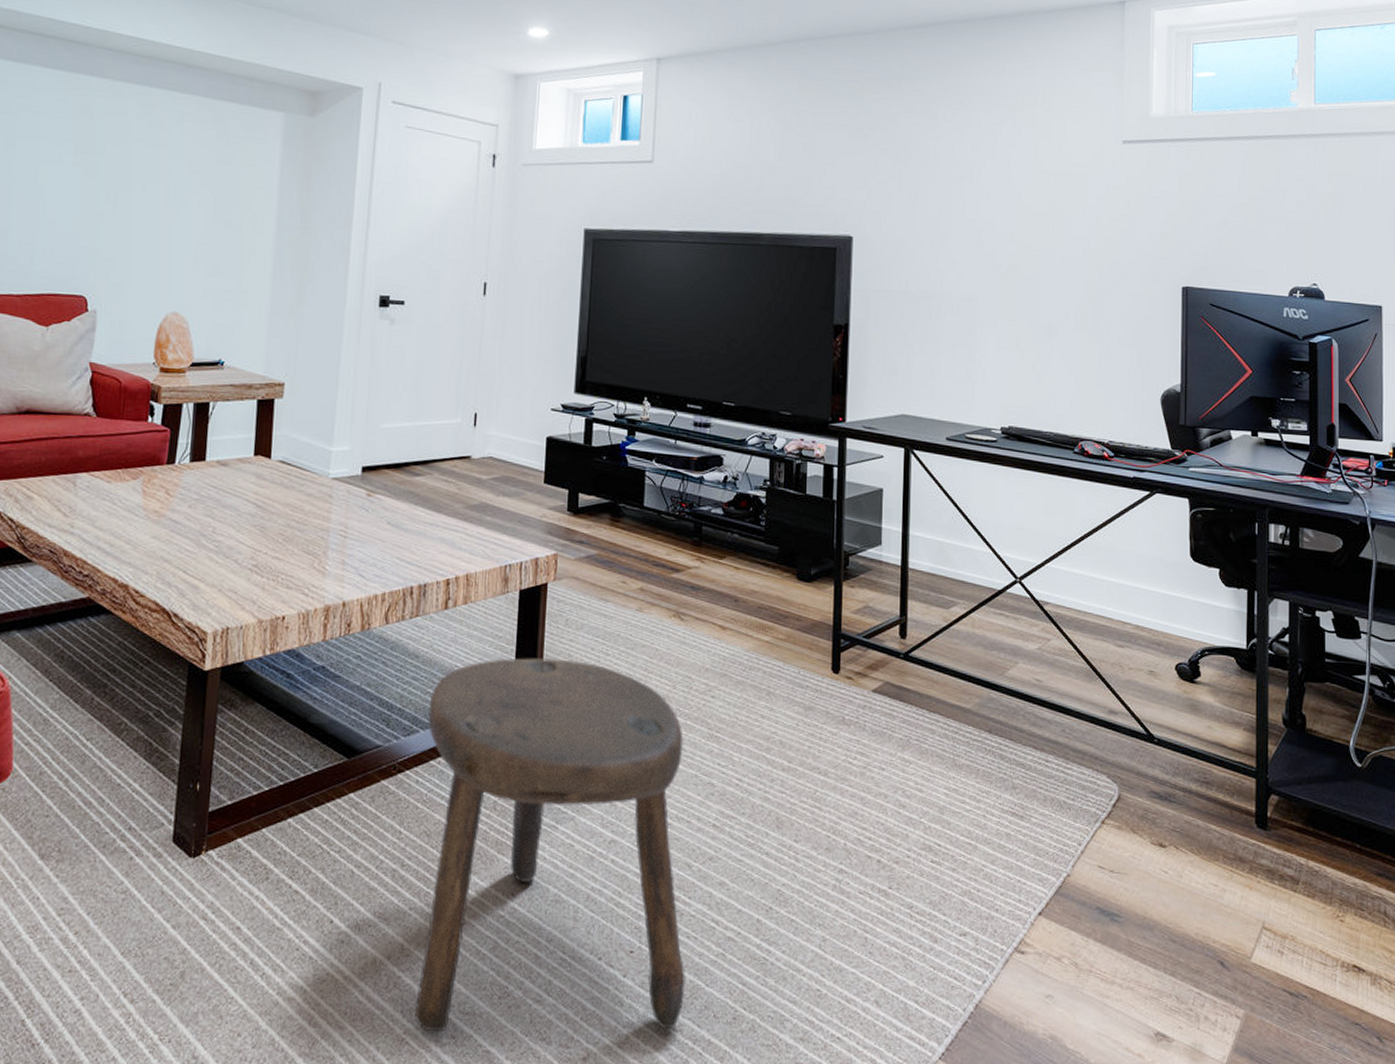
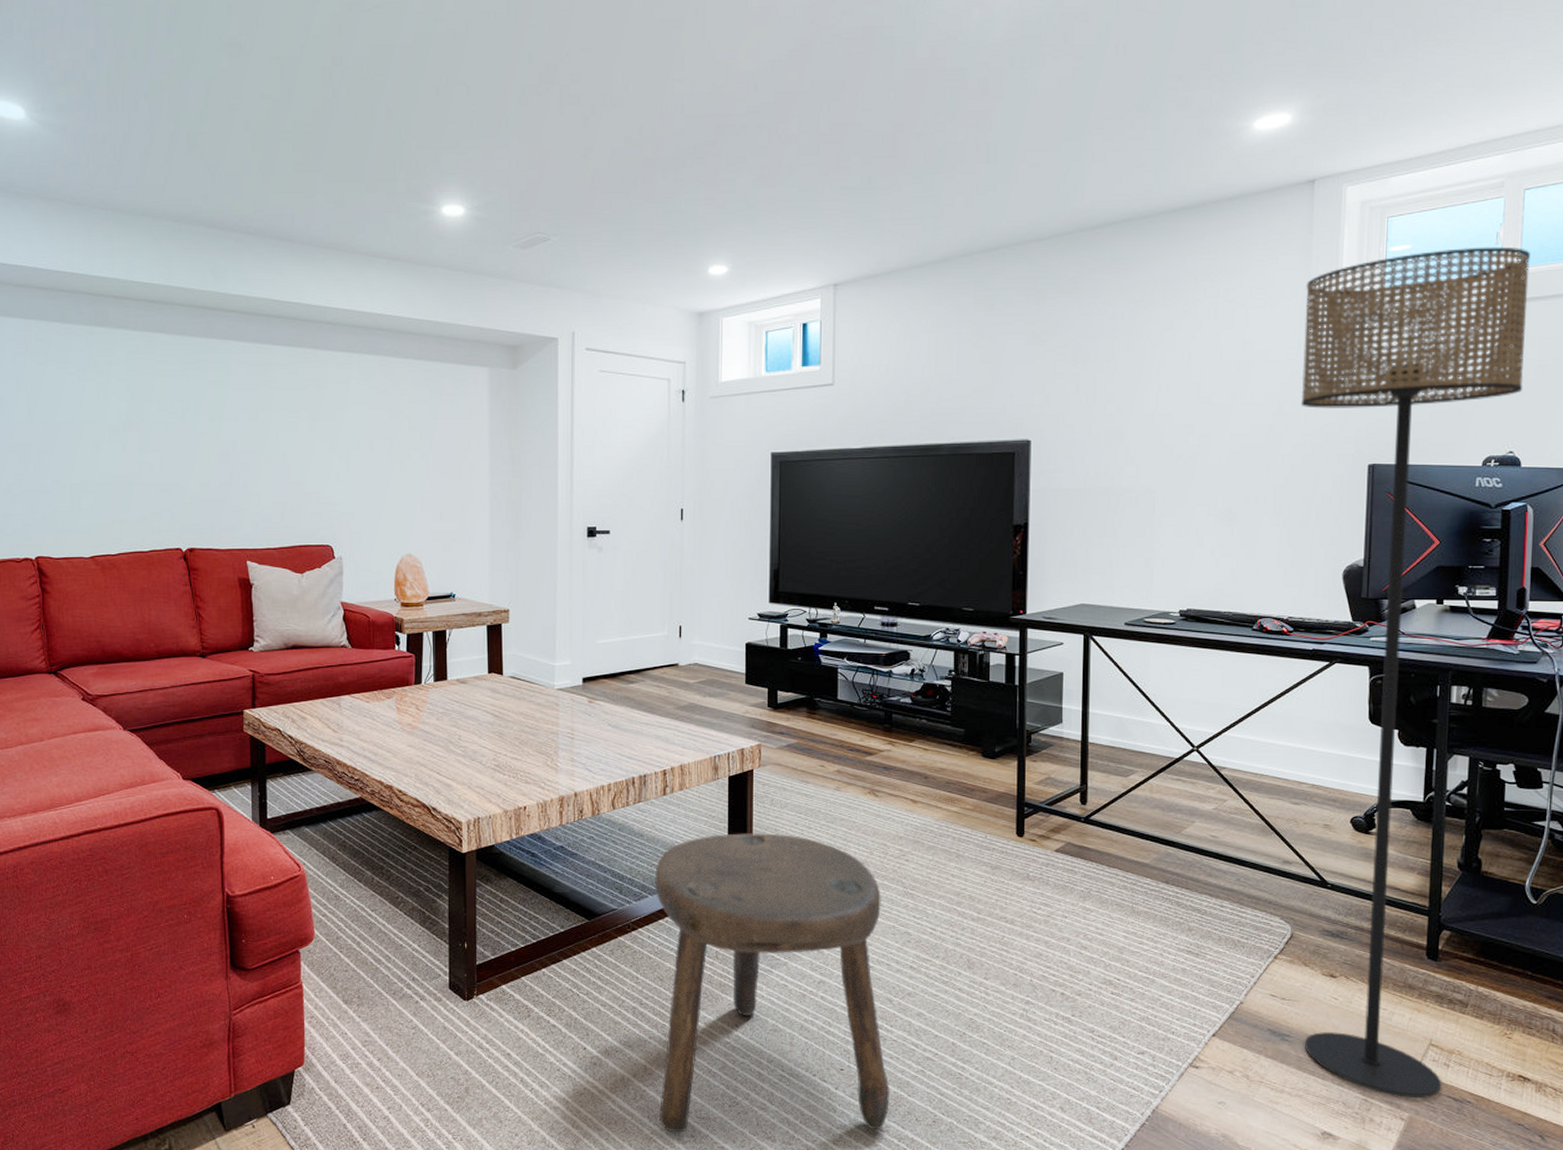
floor lamp: none [1116,80,1323,993] -> present [1300,246,1530,1099]

